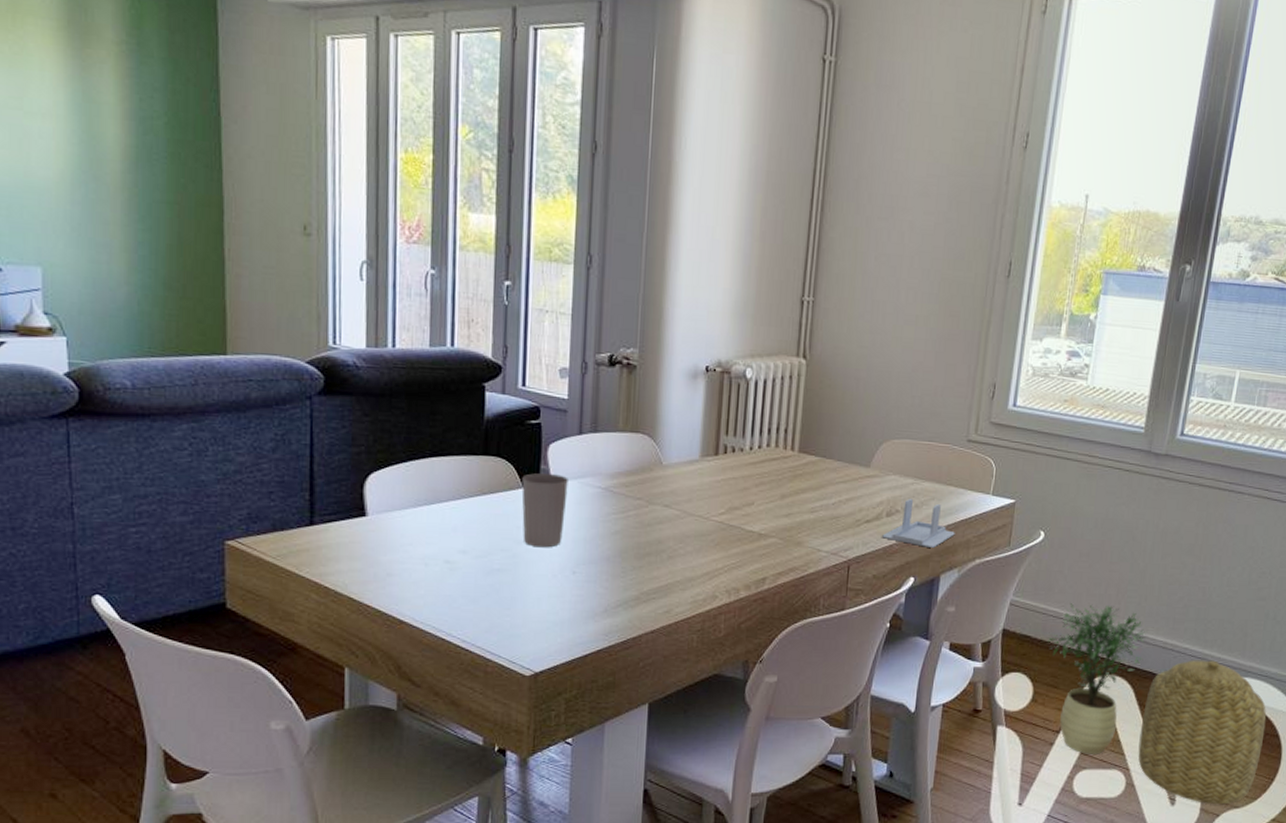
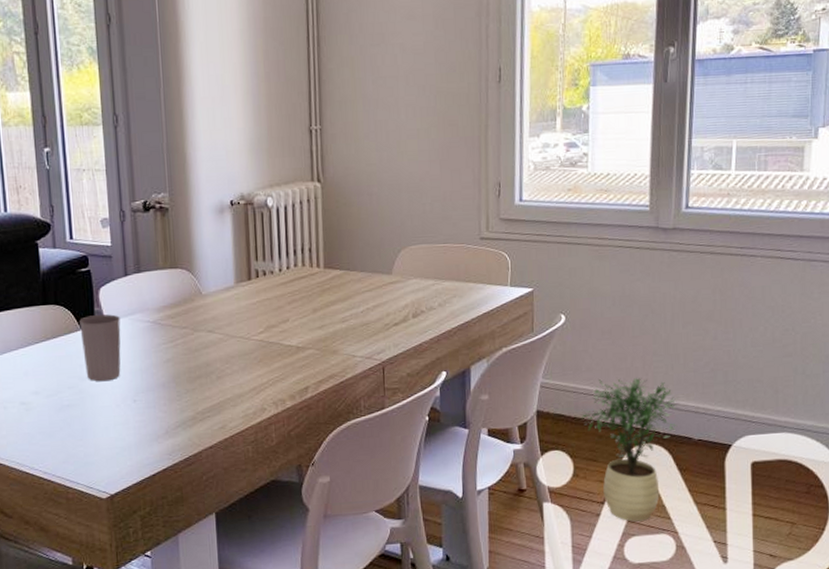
napkin holder: present [882,499,955,548] -> none [411,299,480,342]
basket: present [1138,660,1267,805] -> none [683,419,809,559]

